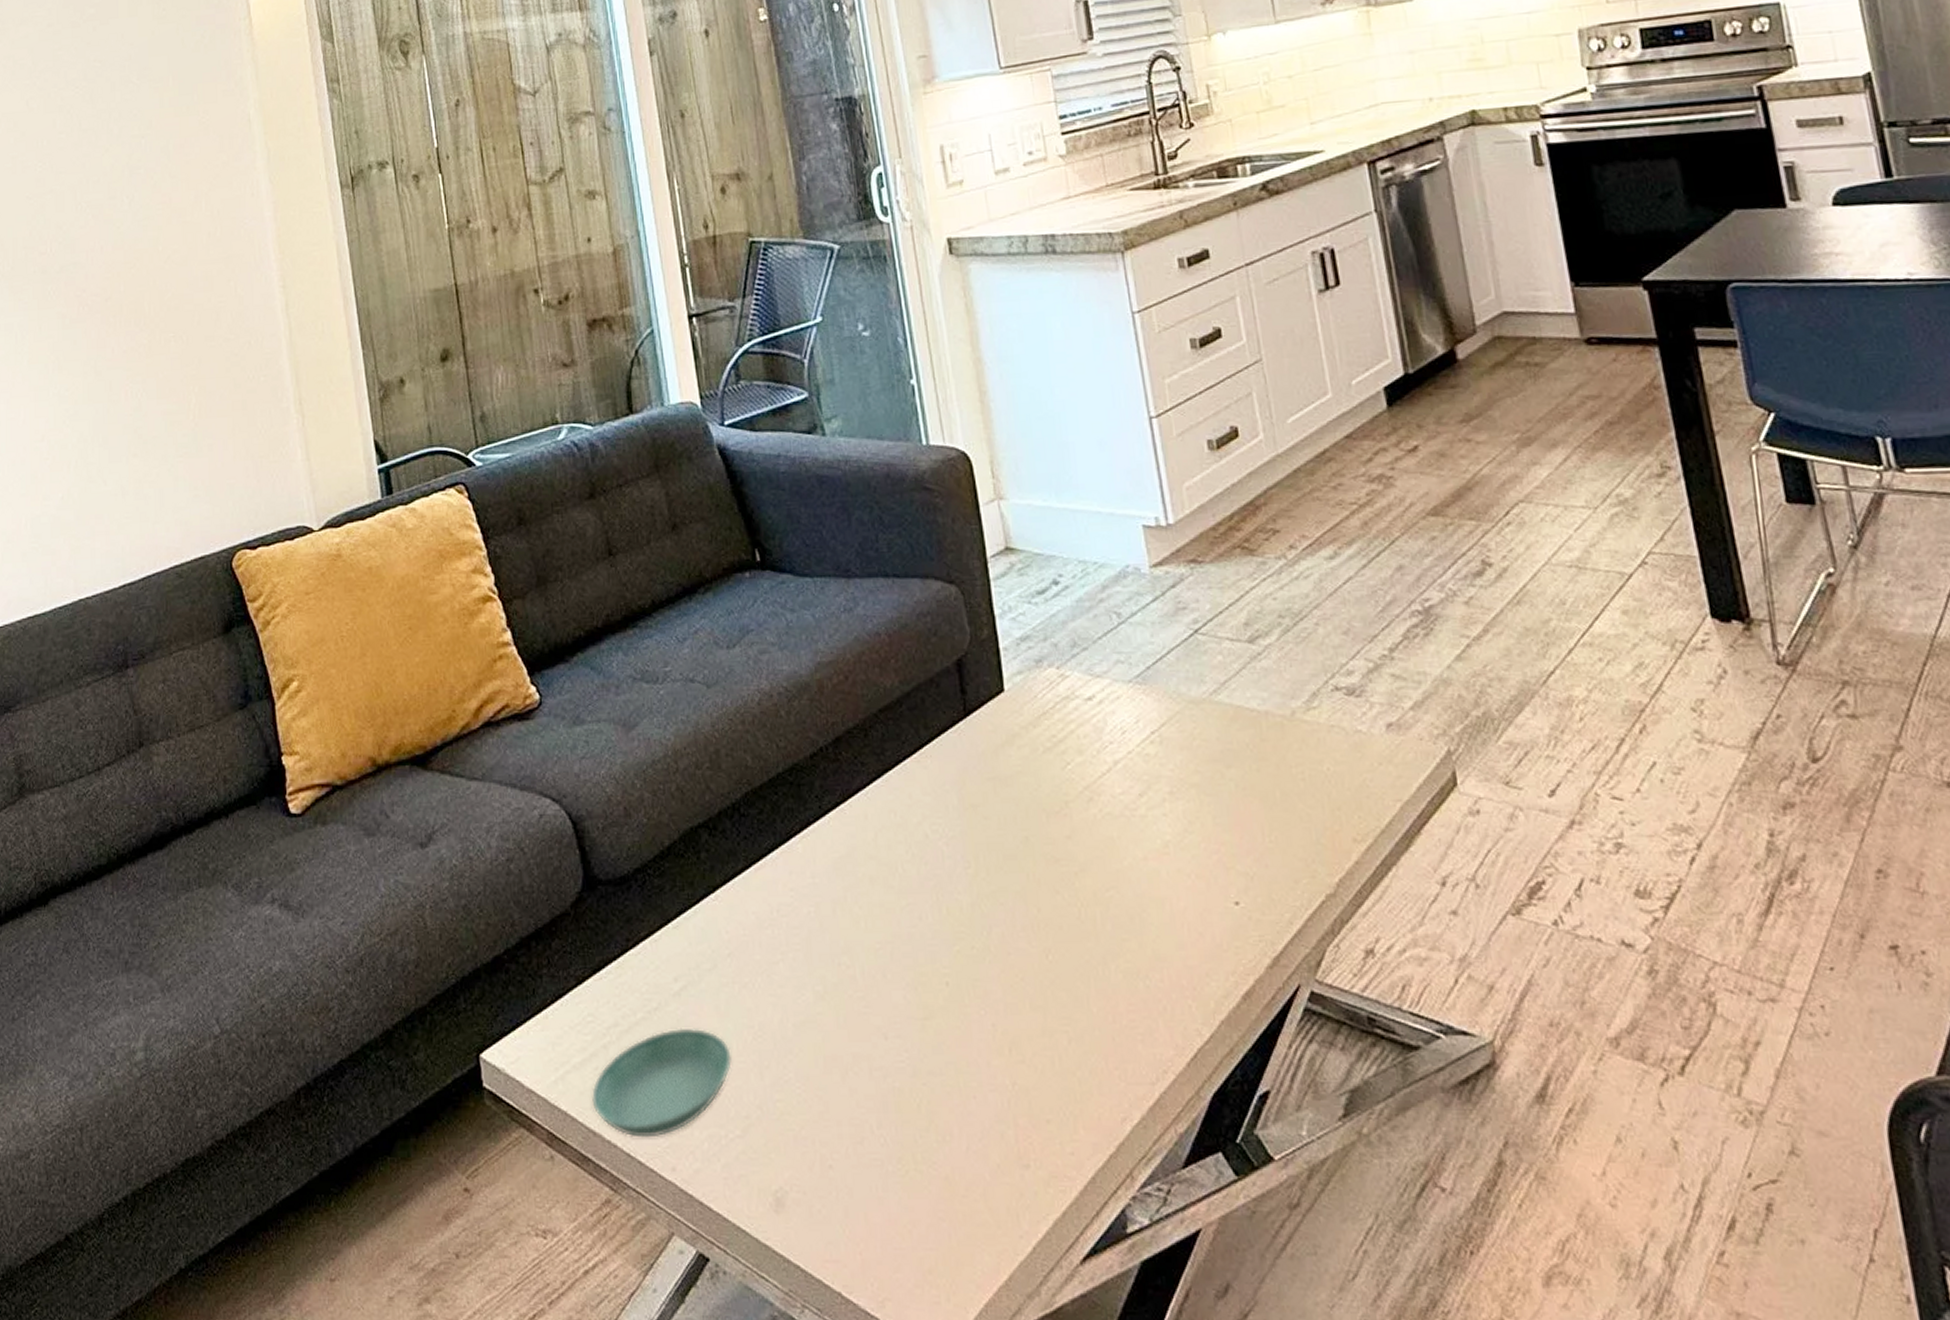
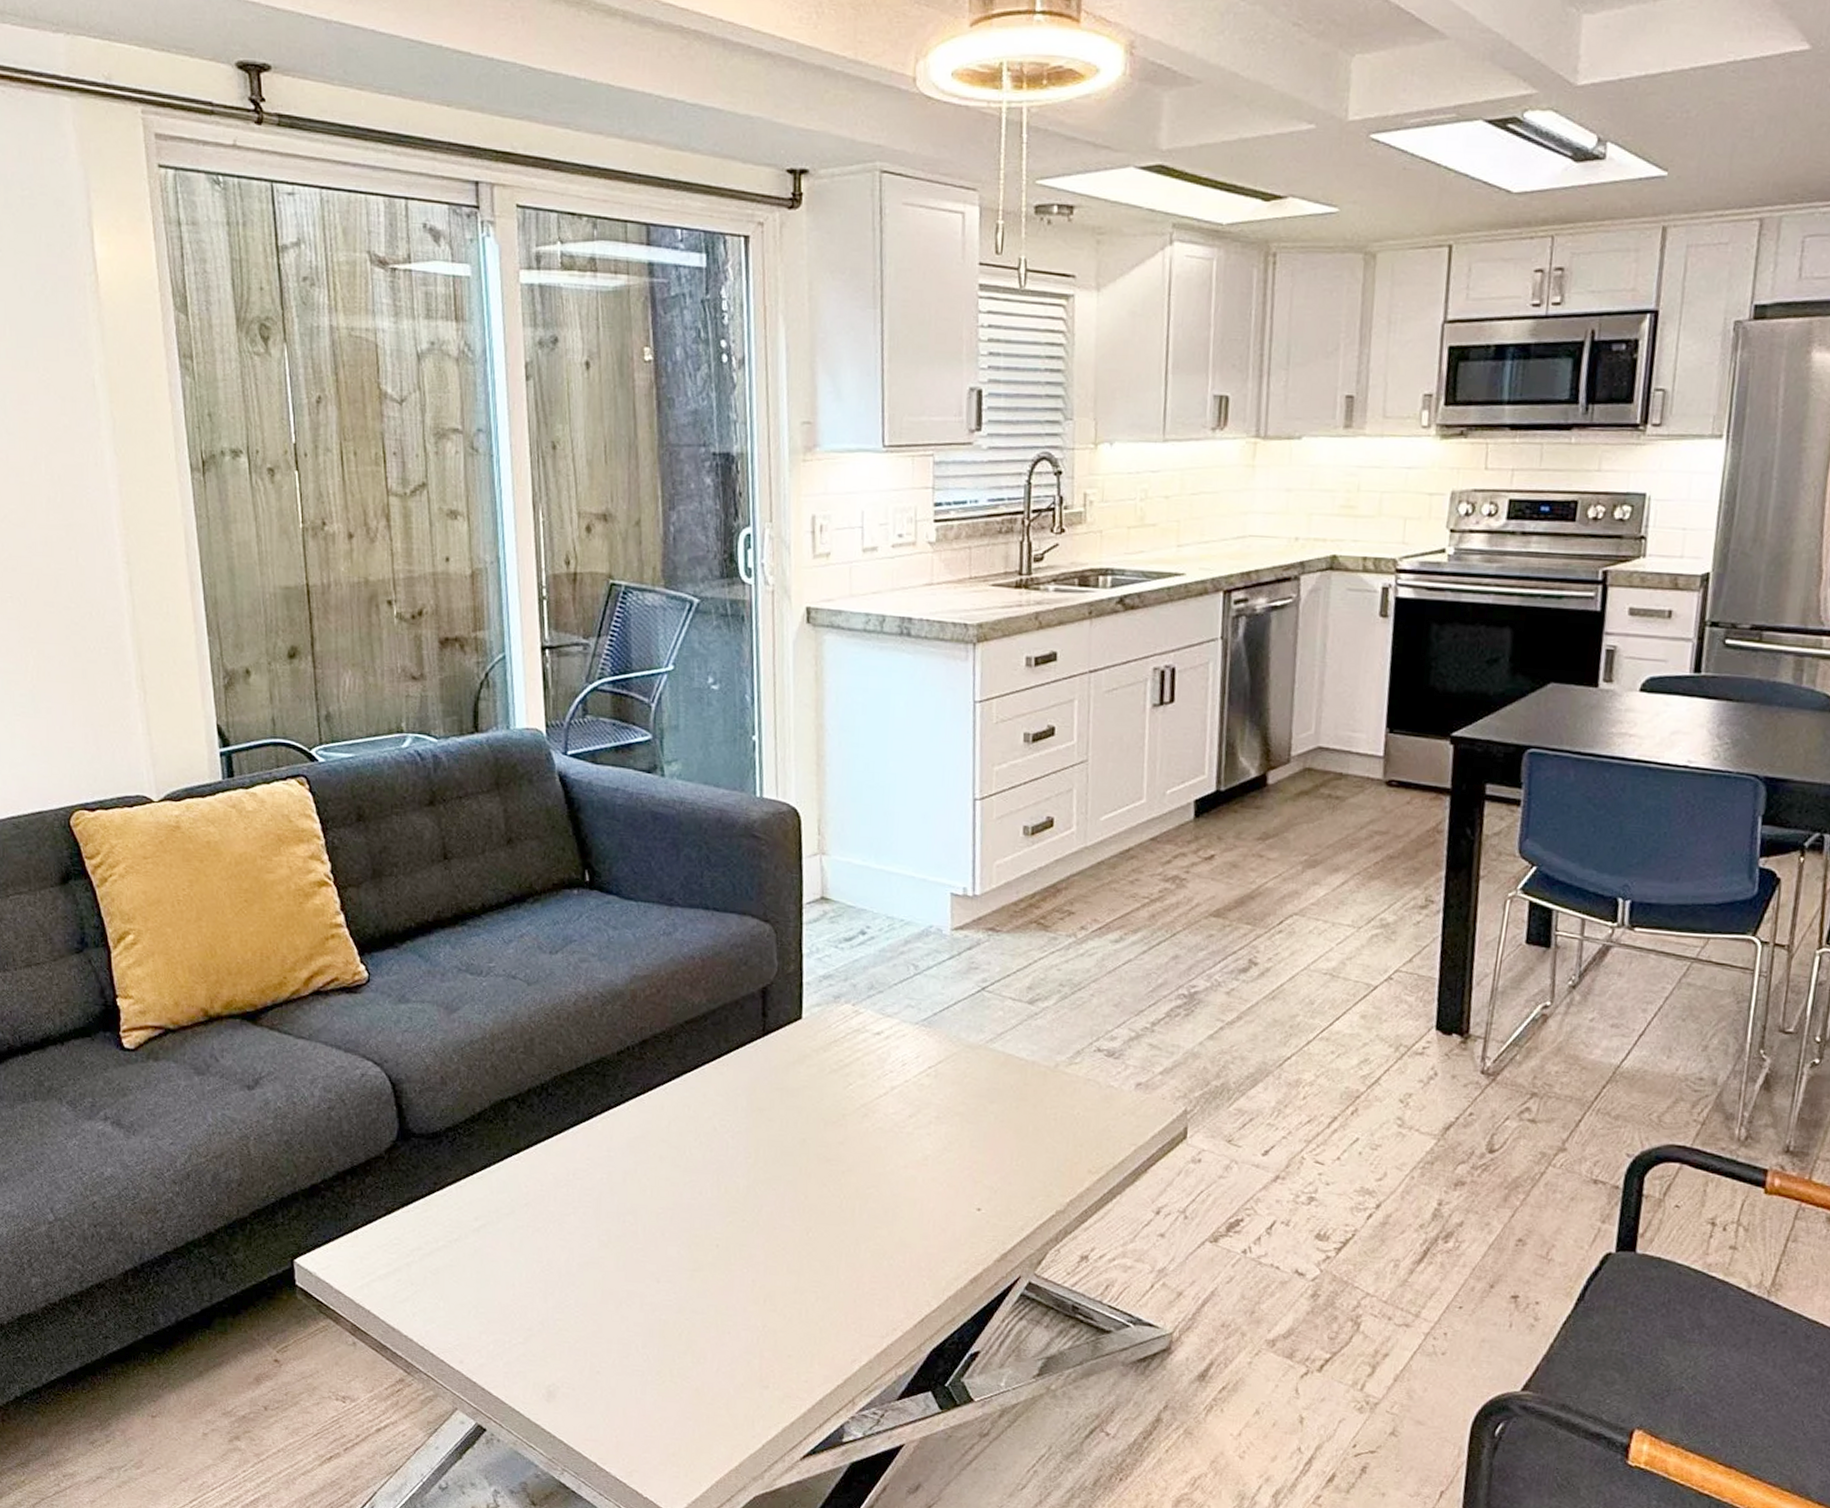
saucer: present [592,1028,732,1138] -> none [393,1256,520,1337]

